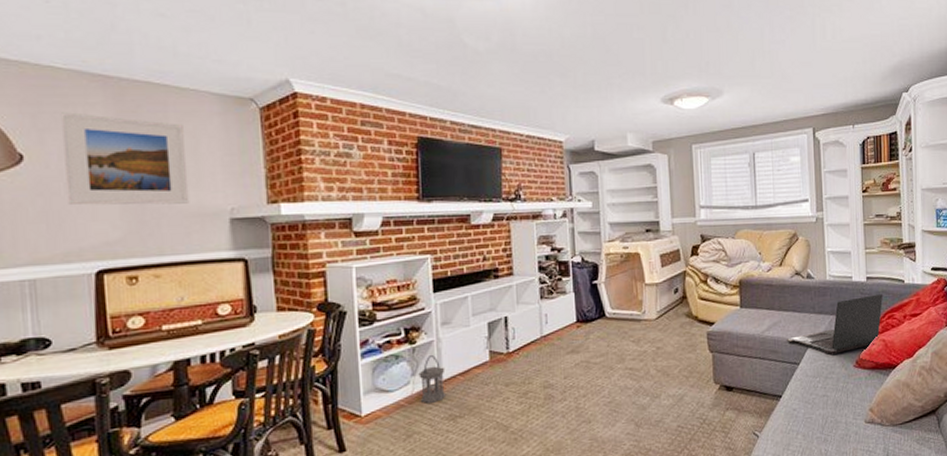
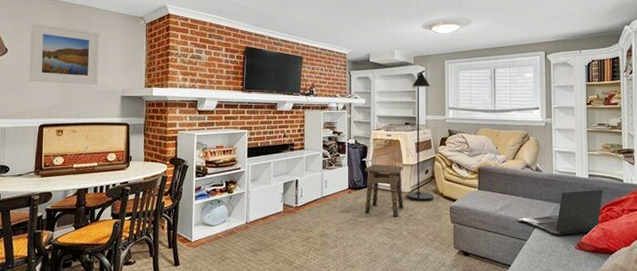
lantern: present [418,355,447,403] -> none [232,203,251,238]
side table: none [596,286,650,353] -> present [364,164,404,217]
floor lamp: none [651,159,688,329] -> present [406,70,435,201]

